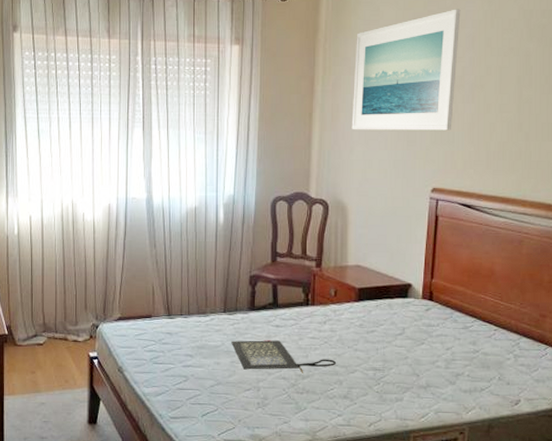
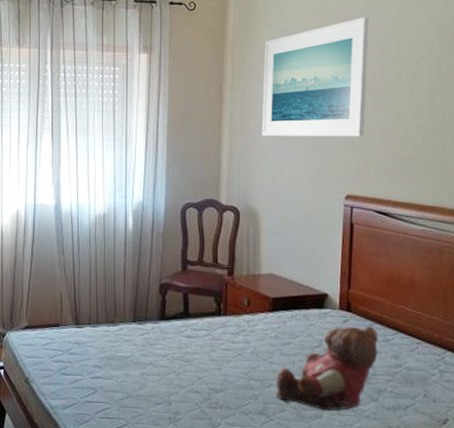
clutch bag: present [231,339,336,373] -> none [141,350,250,387]
teddy bear: none [359,314,458,395] -> present [275,326,379,411]

